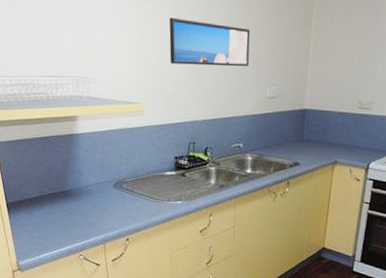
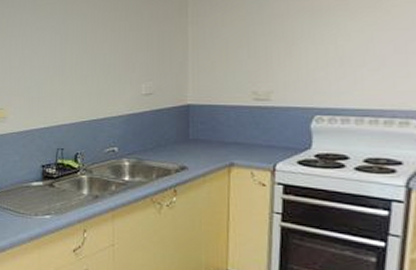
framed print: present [169,17,250,67] -> none [31,19,119,66]

